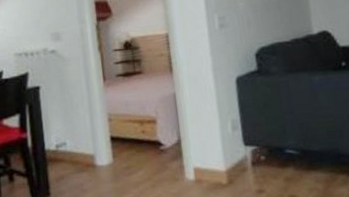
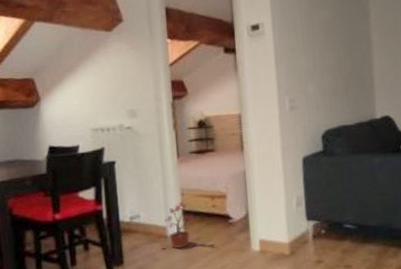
potted plant: none [88,127,126,180] -> present [160,201,196,249]

